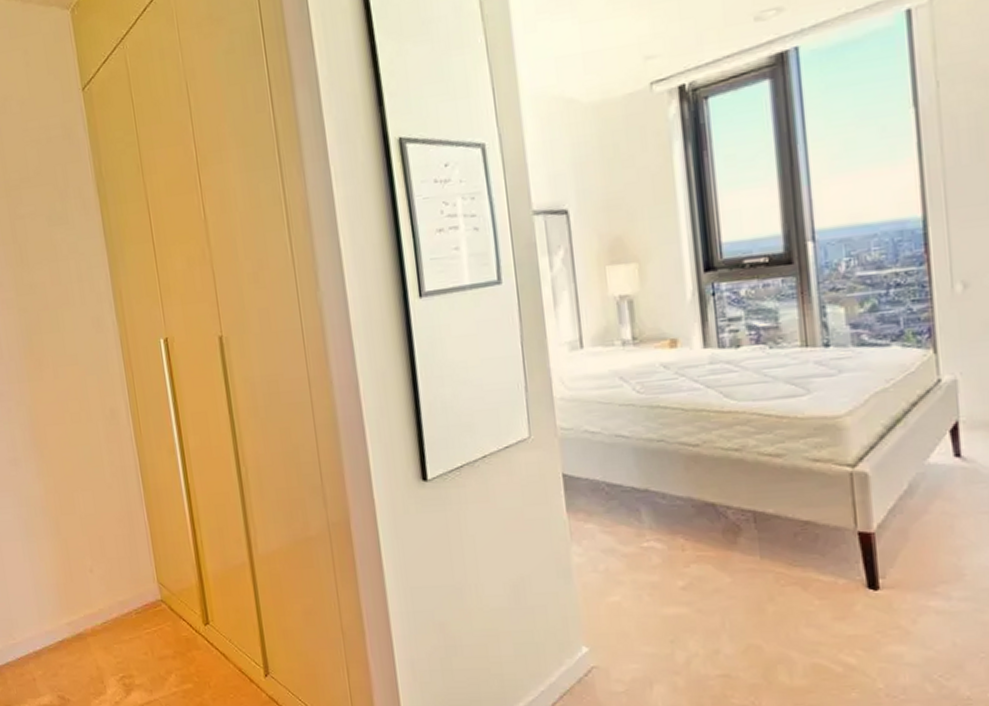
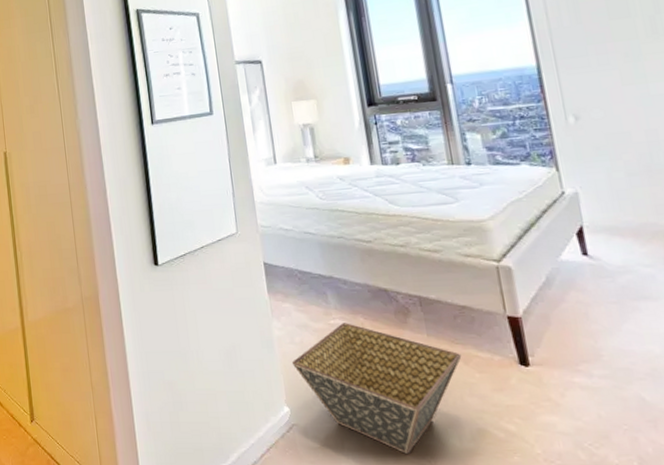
basket: none [593,545,800,696] -> present [291,323,462,455]

